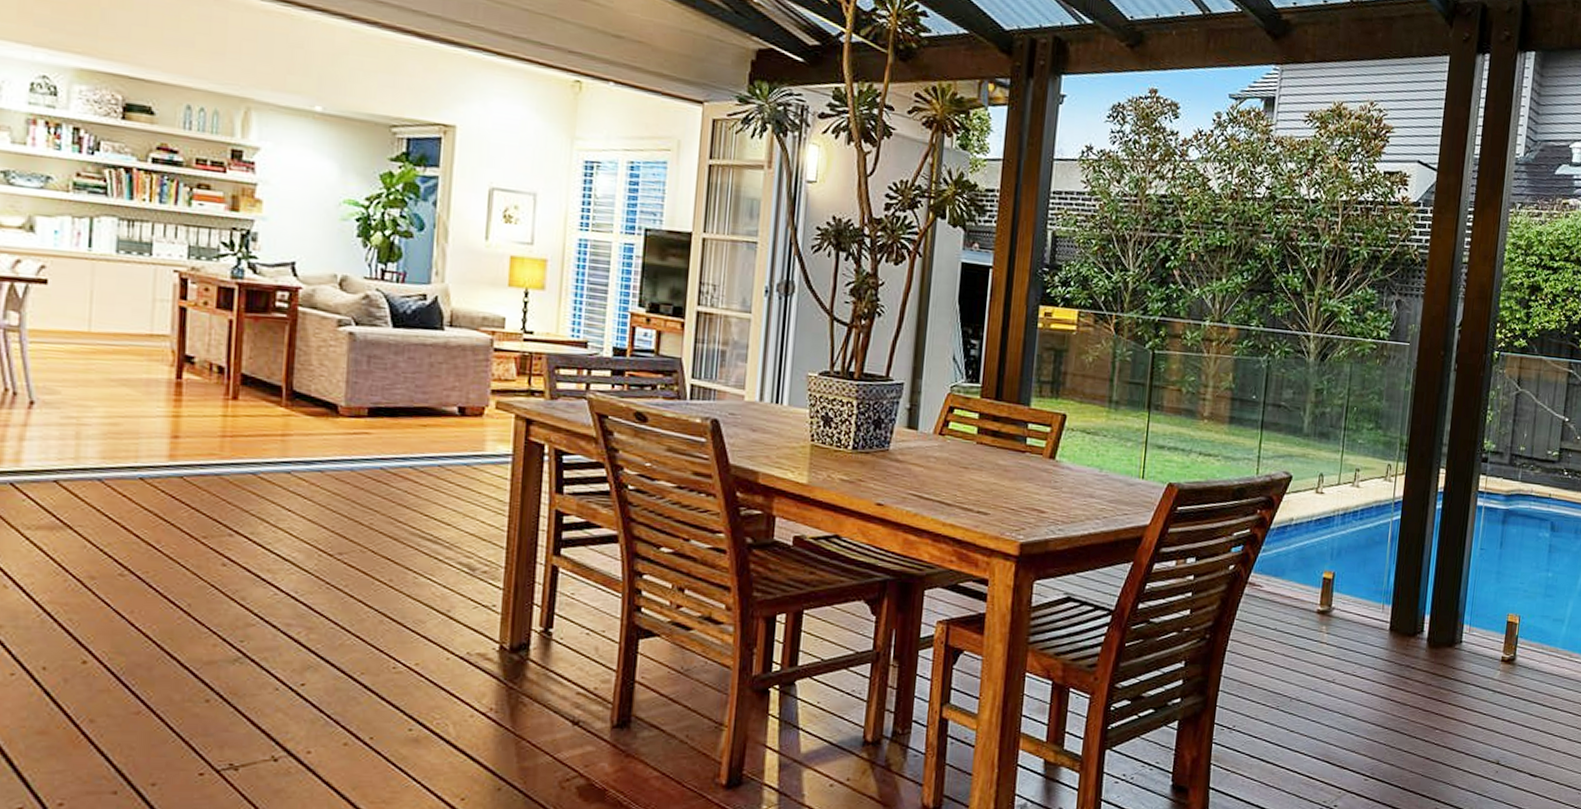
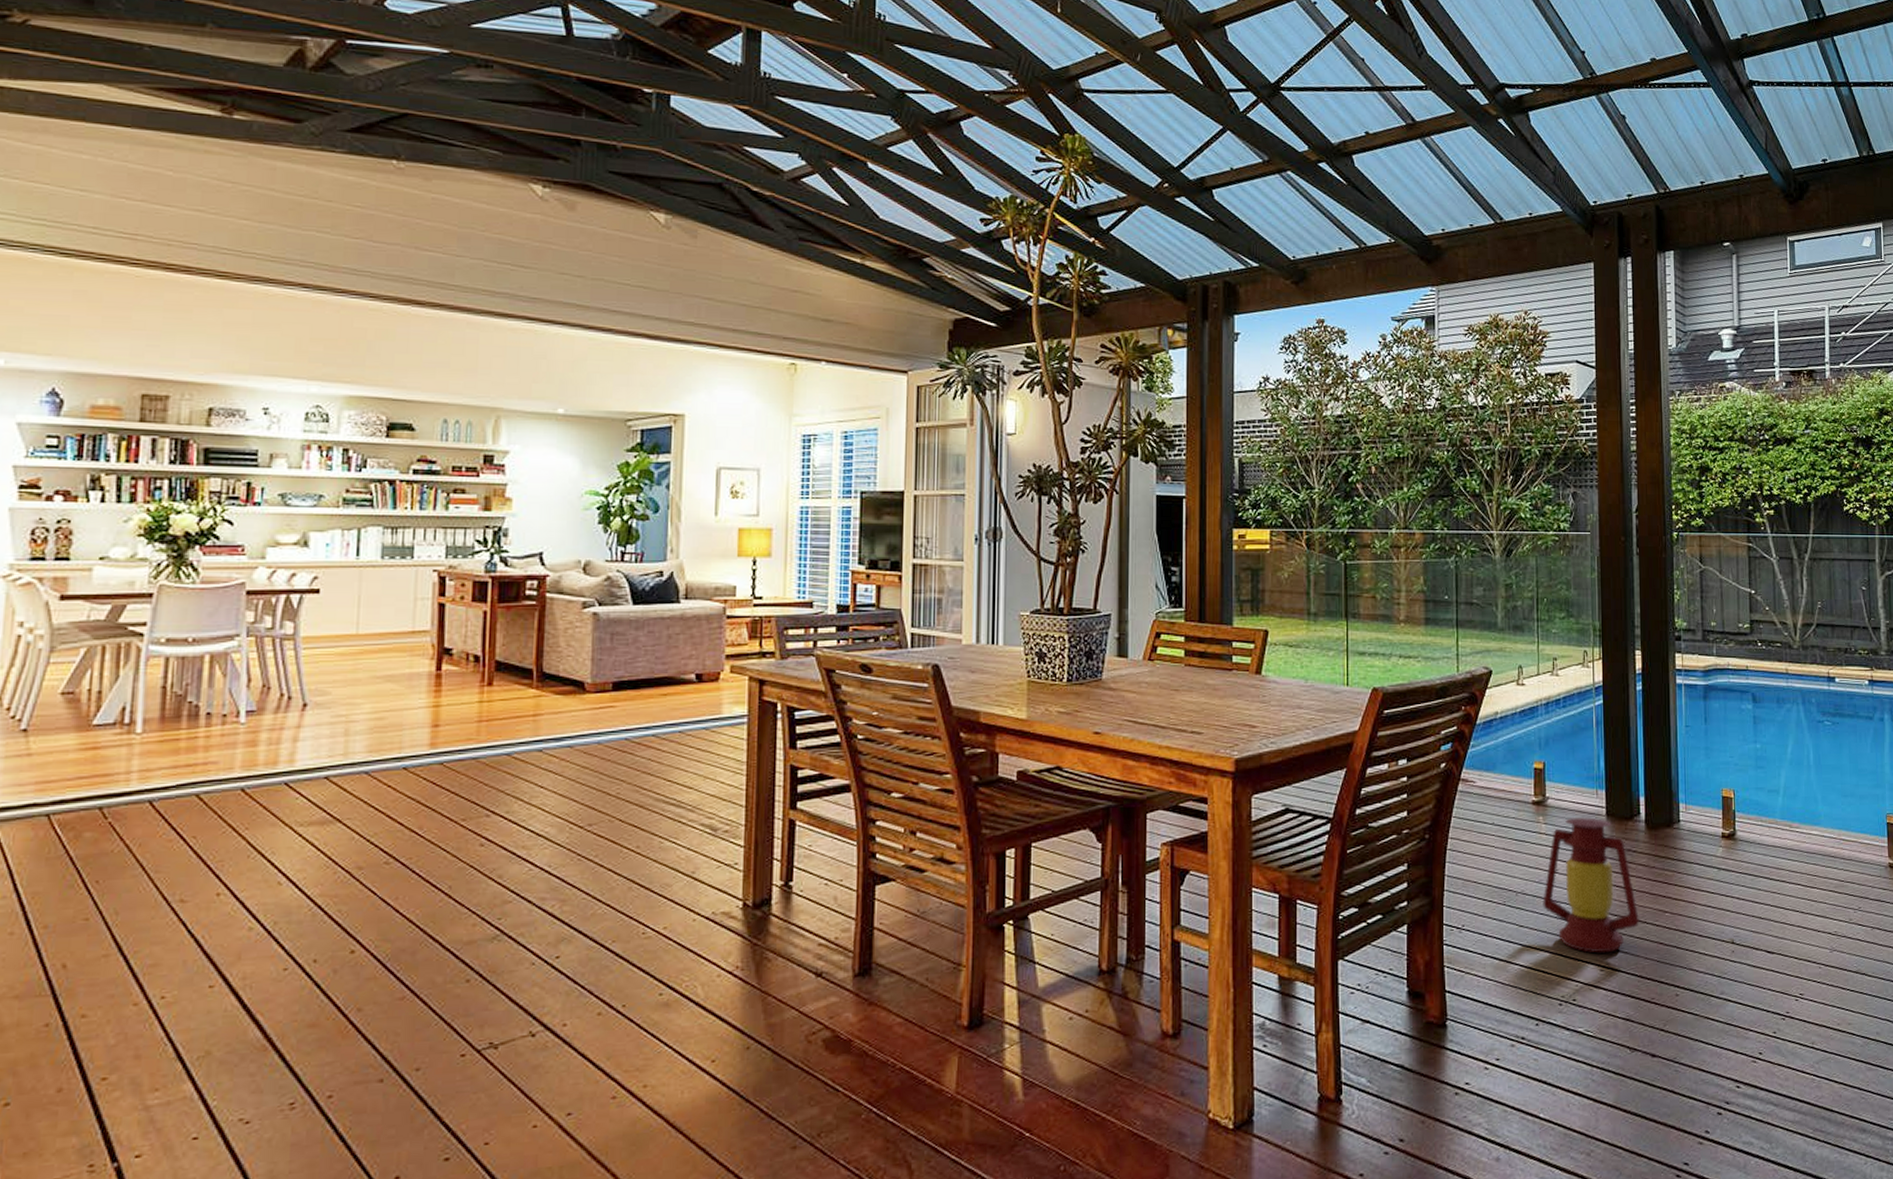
lantern: none [1315,629,1409,763] -> present [1543,816,1639,953]

